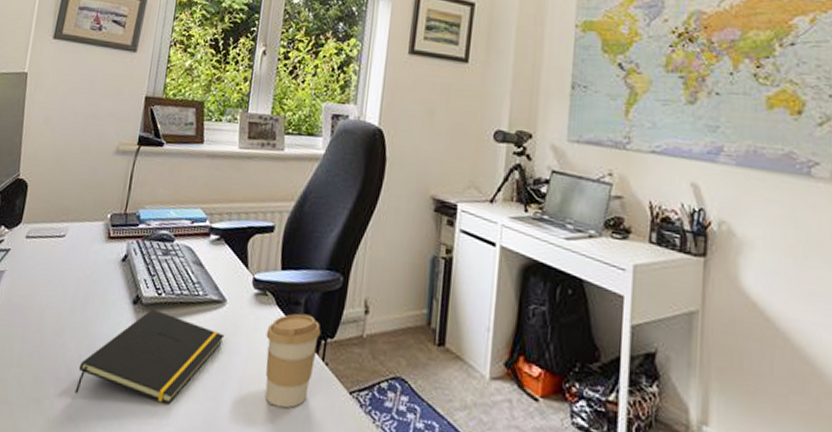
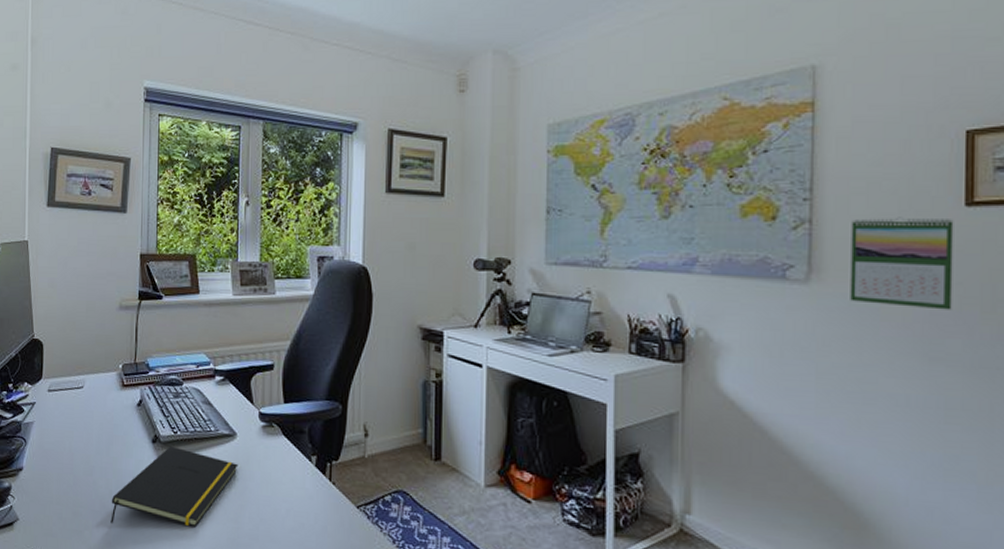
coffee cup: present [265,313,321,409] -> none [276,440,326,524]

